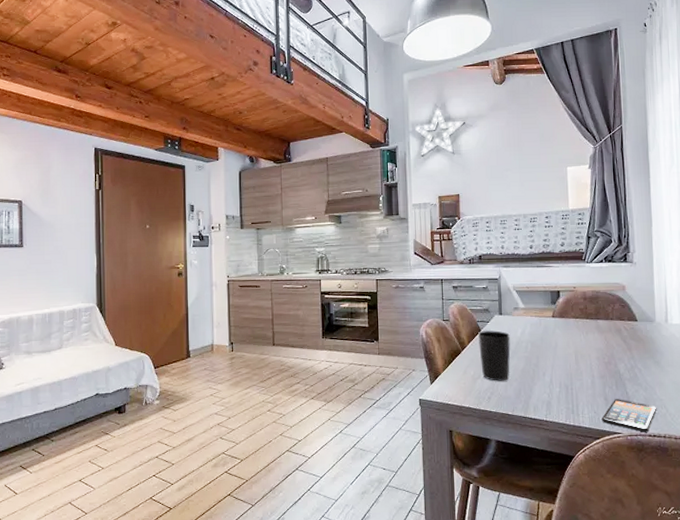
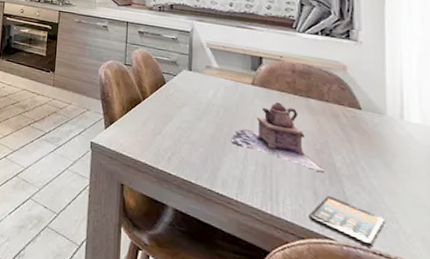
cup: present [478,330,511,381] -> none [162,83,199,144]
teapot: none [539,328,612,381] -> present [232,102,324,173]

